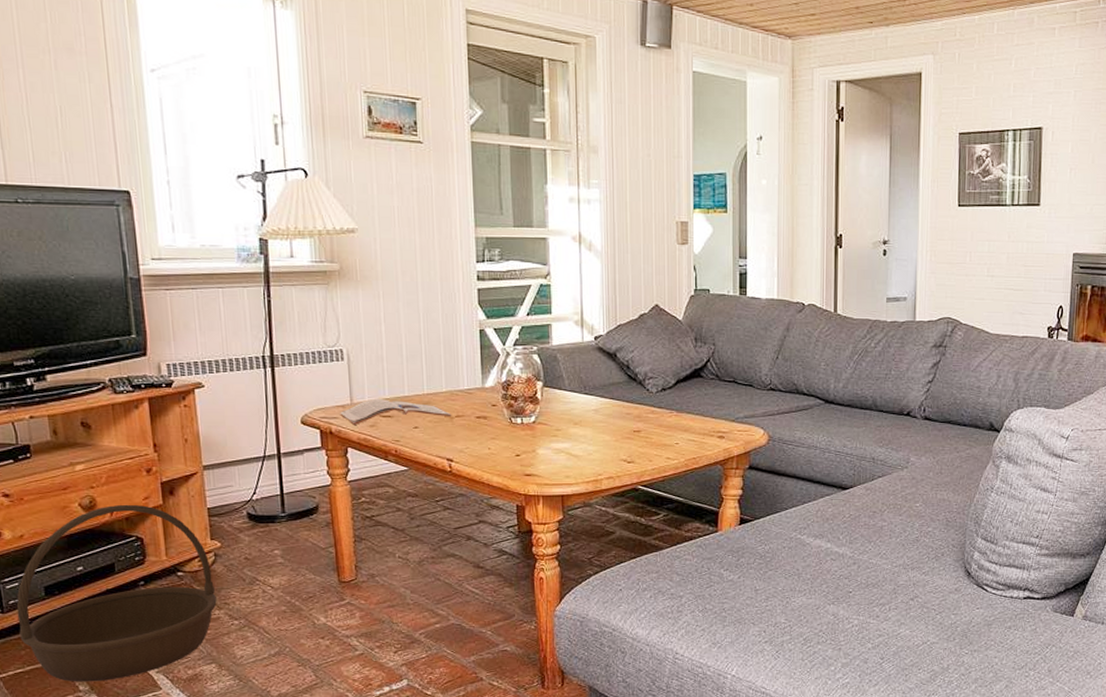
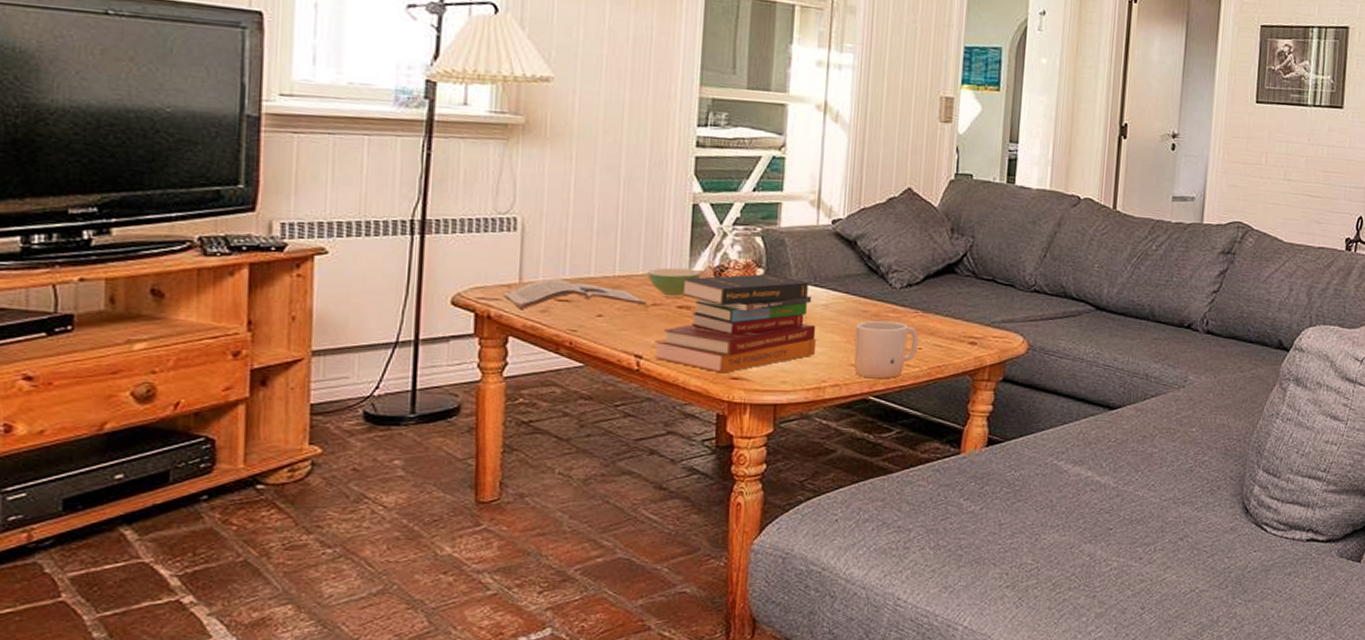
basket: present [16,504,217,682] -> none [16,395,307,627]
bowl: none [450,385,493,411] -> present [648,267,702,300]
books: none [462,385,591,471] -> present [654,273,817,373]
mug: none [622,421,676,471] -> present [853,320,919,379]

